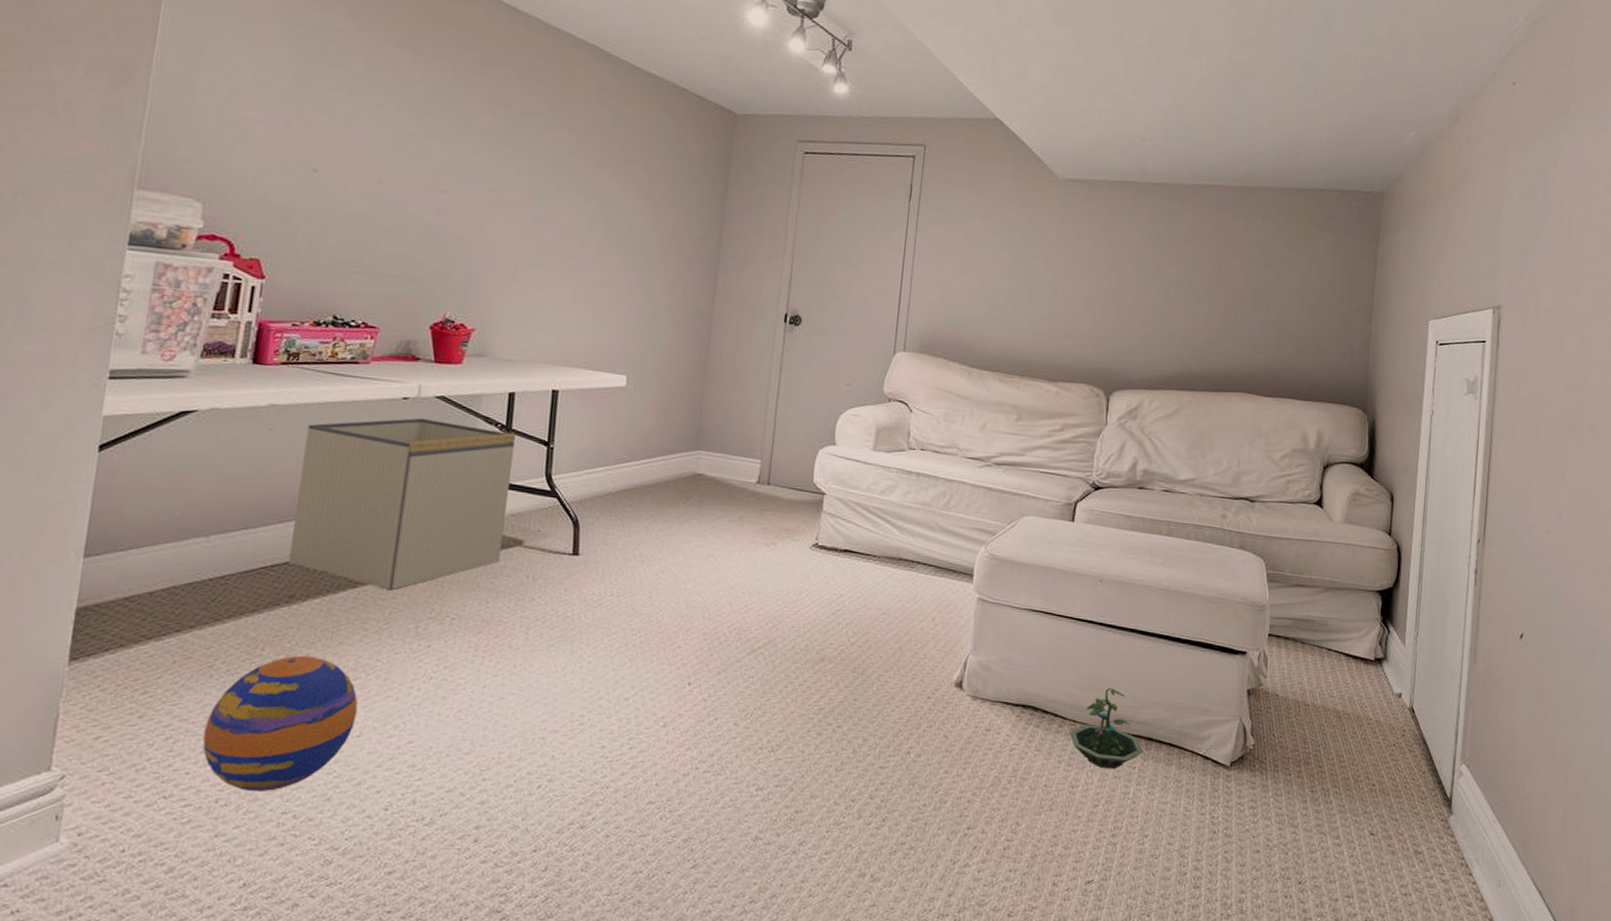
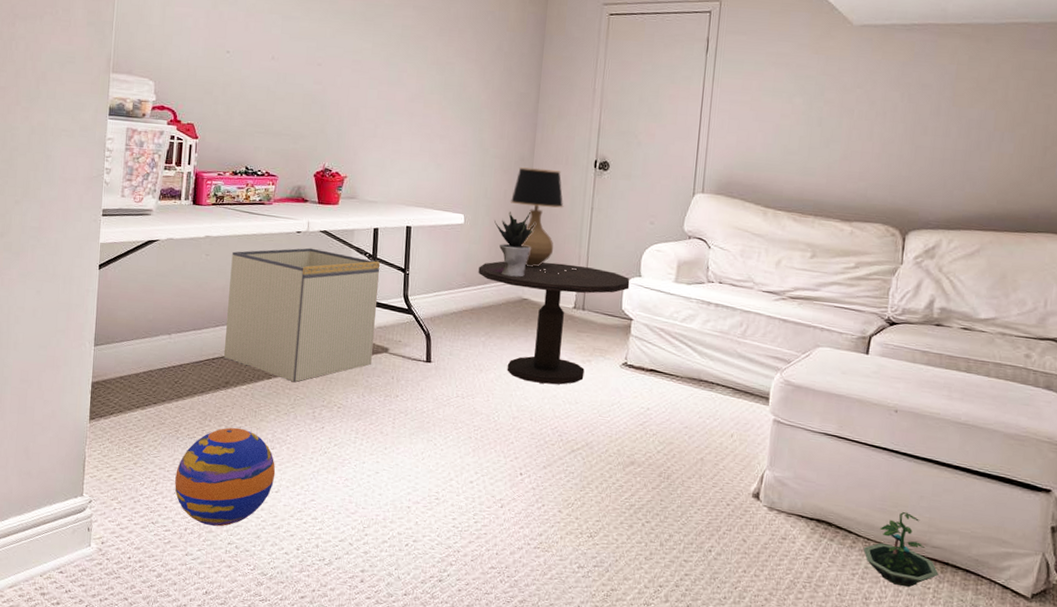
side table: none [642,430,823,574] -> present [478,261,630,385]
potted plant: none [664,372,714,449] -> present [494,211,536,277]
table lamp: none [683,321,762,444] -> present [510,167,577,274]

